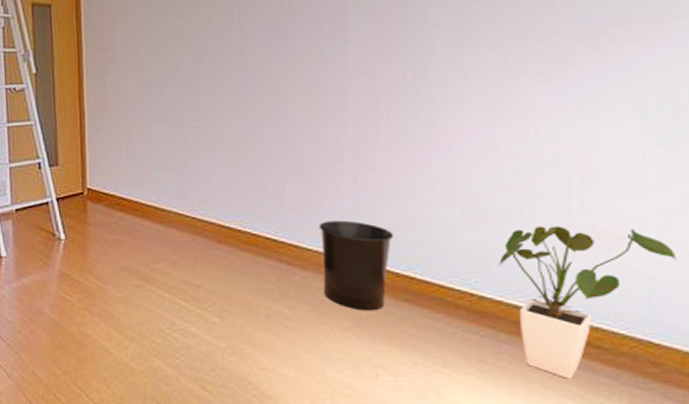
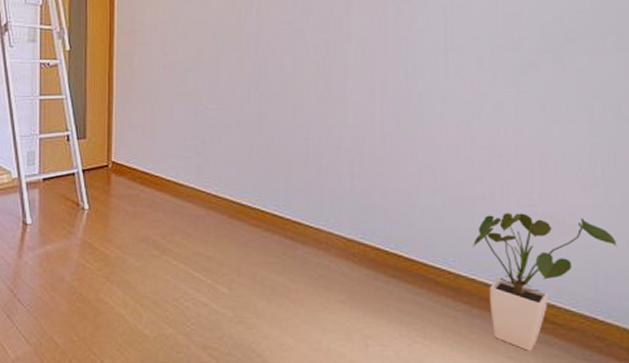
waste bin: present [319,220,394,311] -> none [321,201,385,285]

